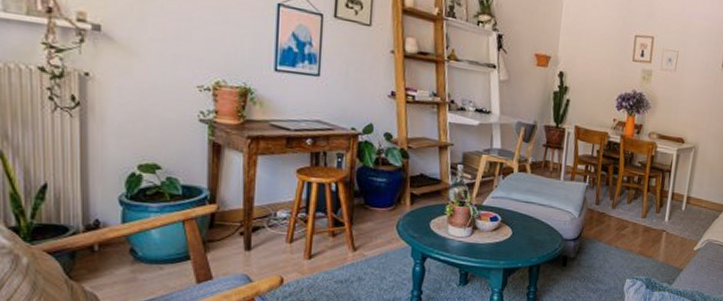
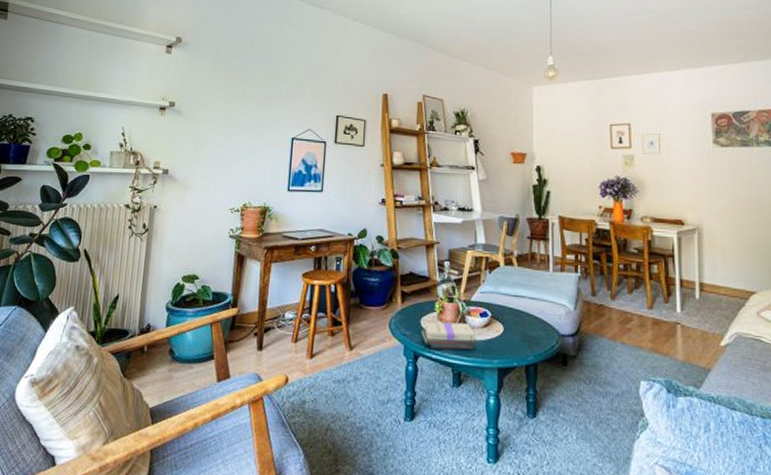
books: none [430,224,486,252] -> present [421,321,477,350]

